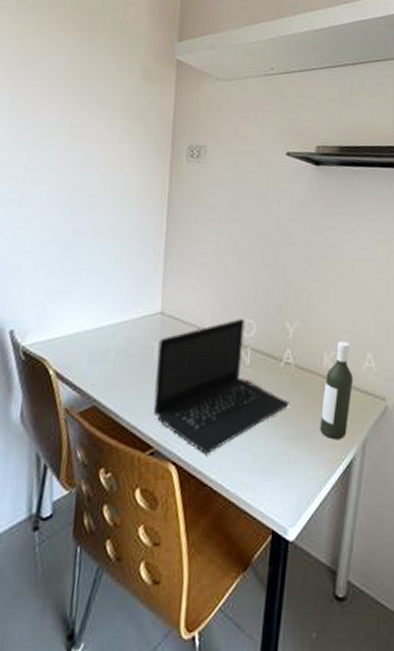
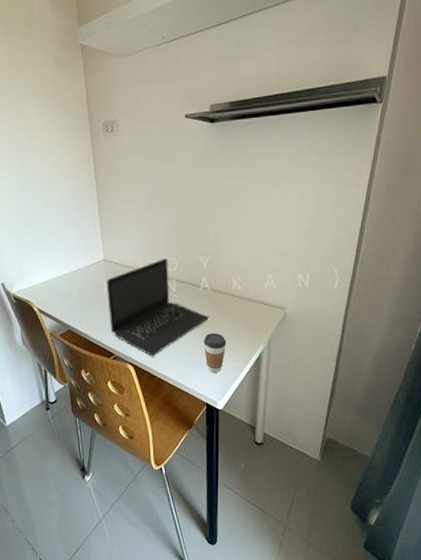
coffee cup: none [277,426,309,484] -> present [203,333,227,373]
bottle: present [320,341,354,439] -> none [234,267,258,340]

